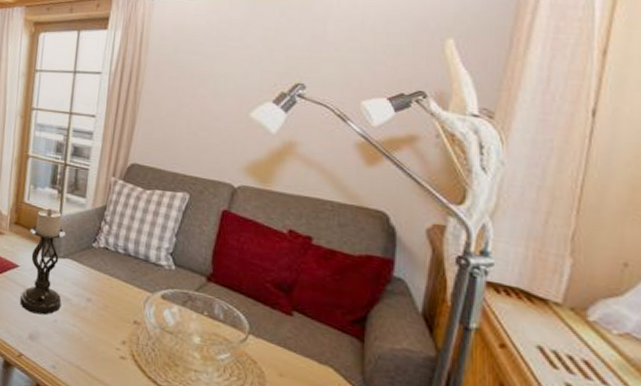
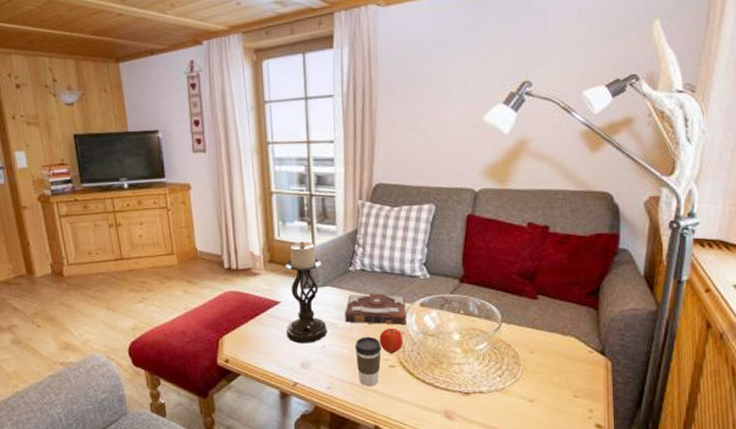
book: none [81,272,147,315] -> present [345,293,407,325]
coffee cup: none [86,318,115,376] -> present [354,336,381,387]
apple: none [113,314,139,344] -> present [379,327,404,354]

